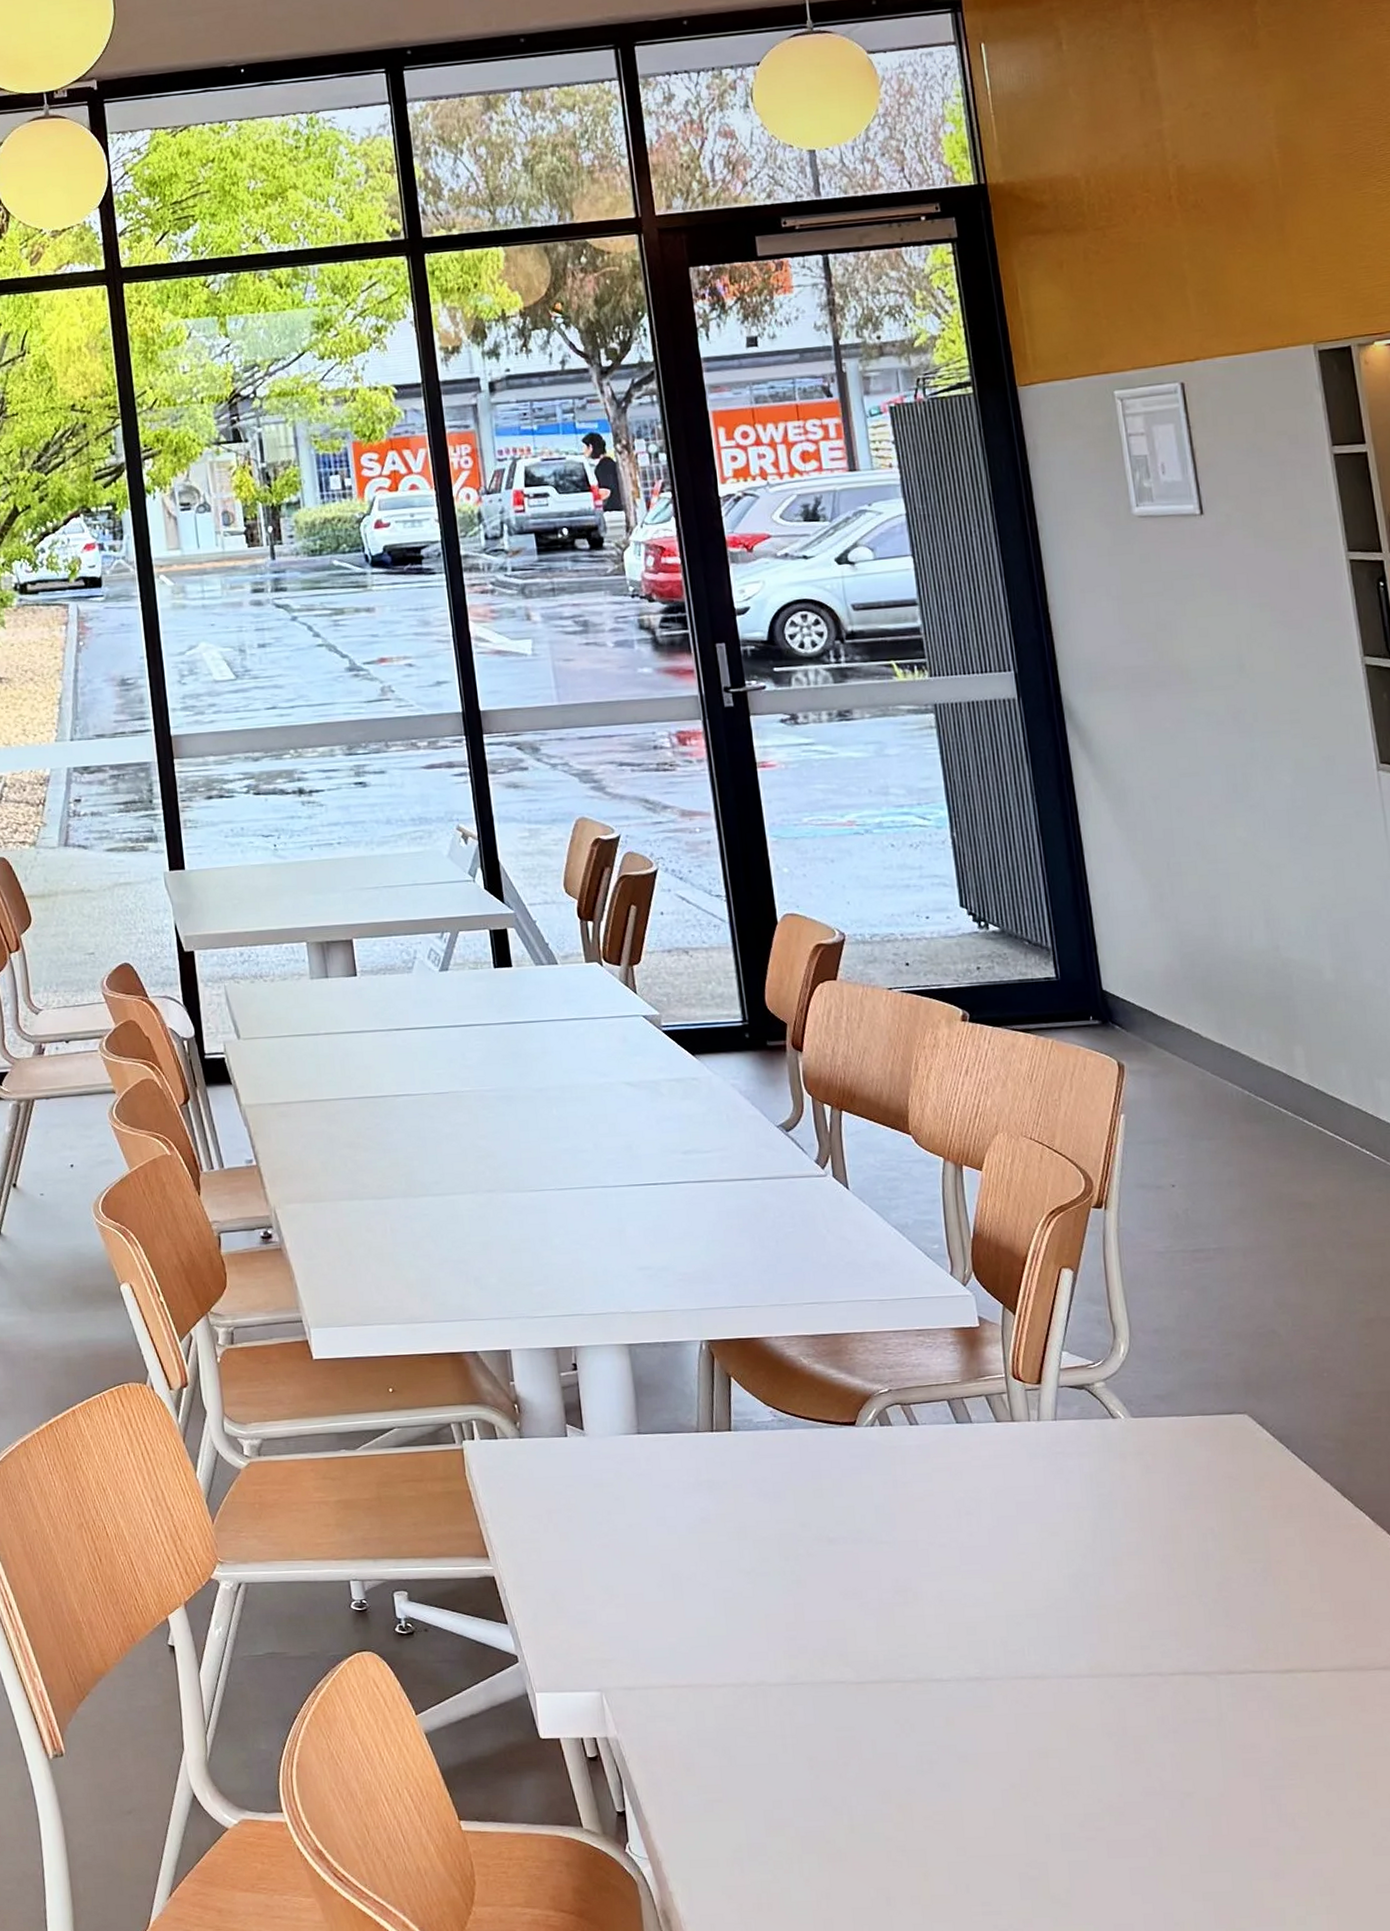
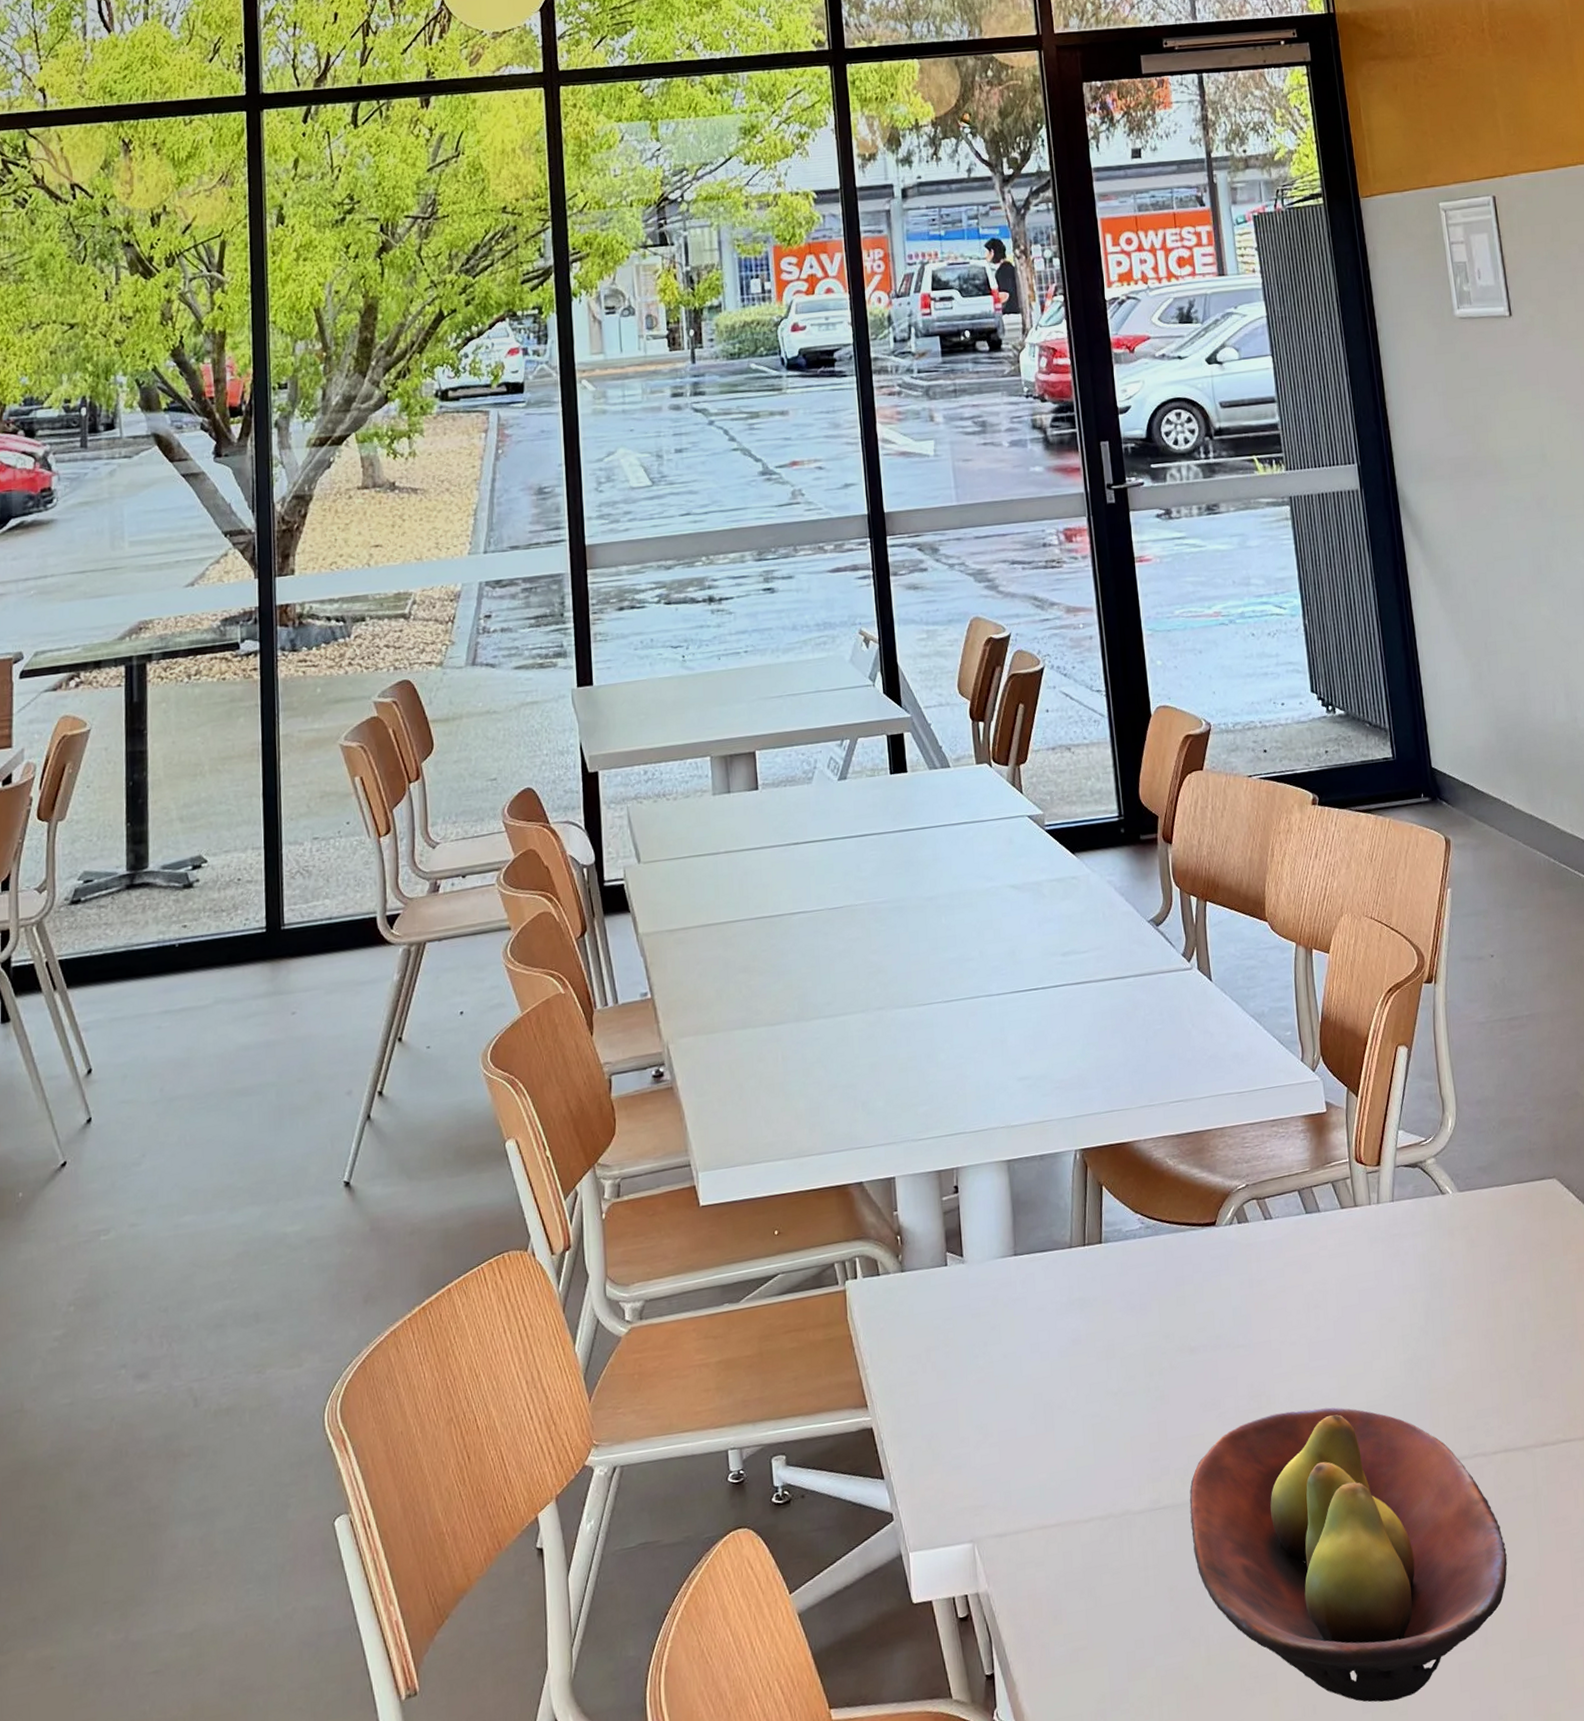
fruit bowl: none [829,1609,1186,1892] -> present [1189,1407,1508,1702]

